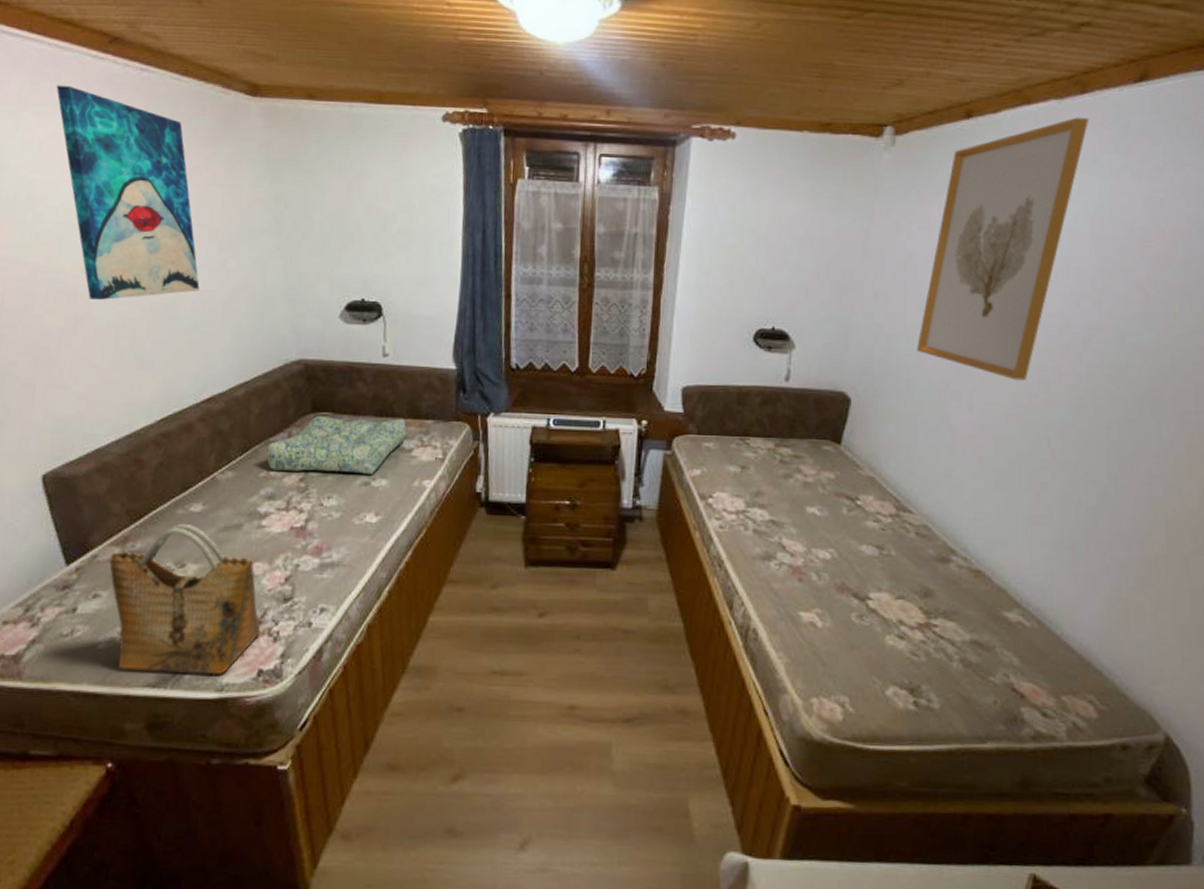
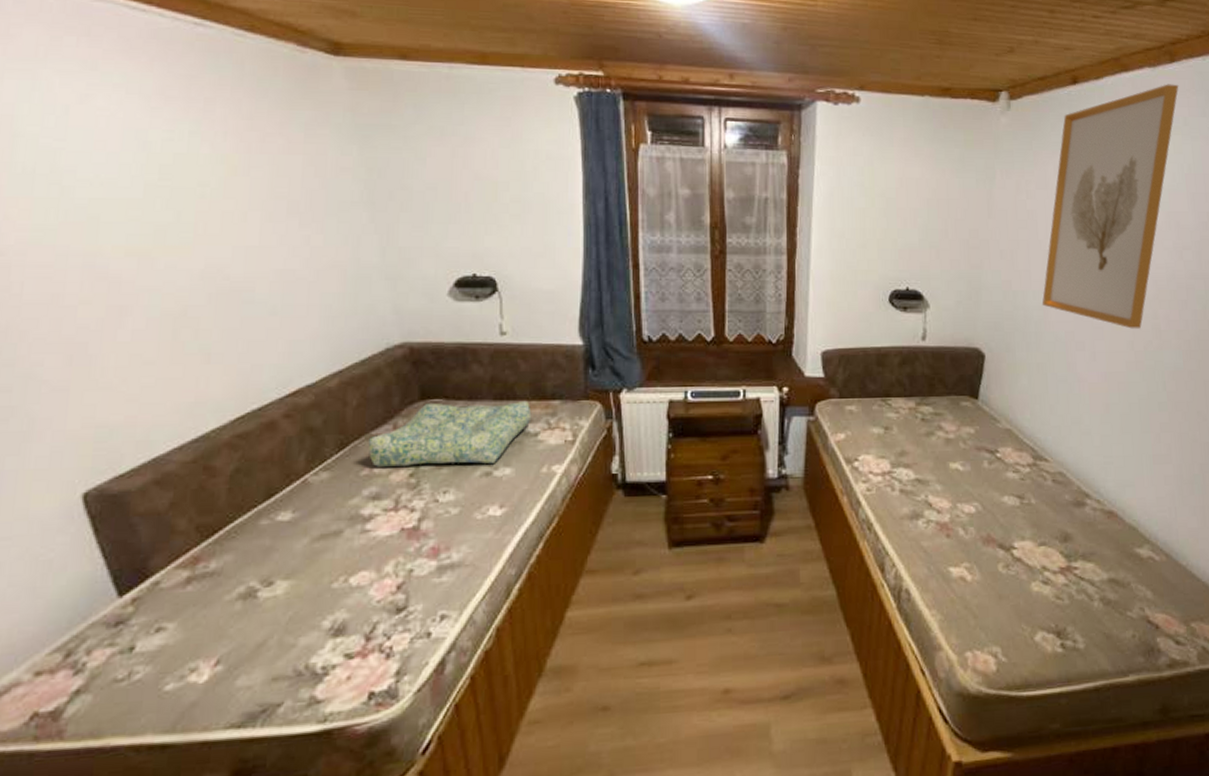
wall art: present [56,85,200,300] -> none [85,40,278,285]
grocery bag: present [109,523,261,675] -> none [175,535,370,712]

